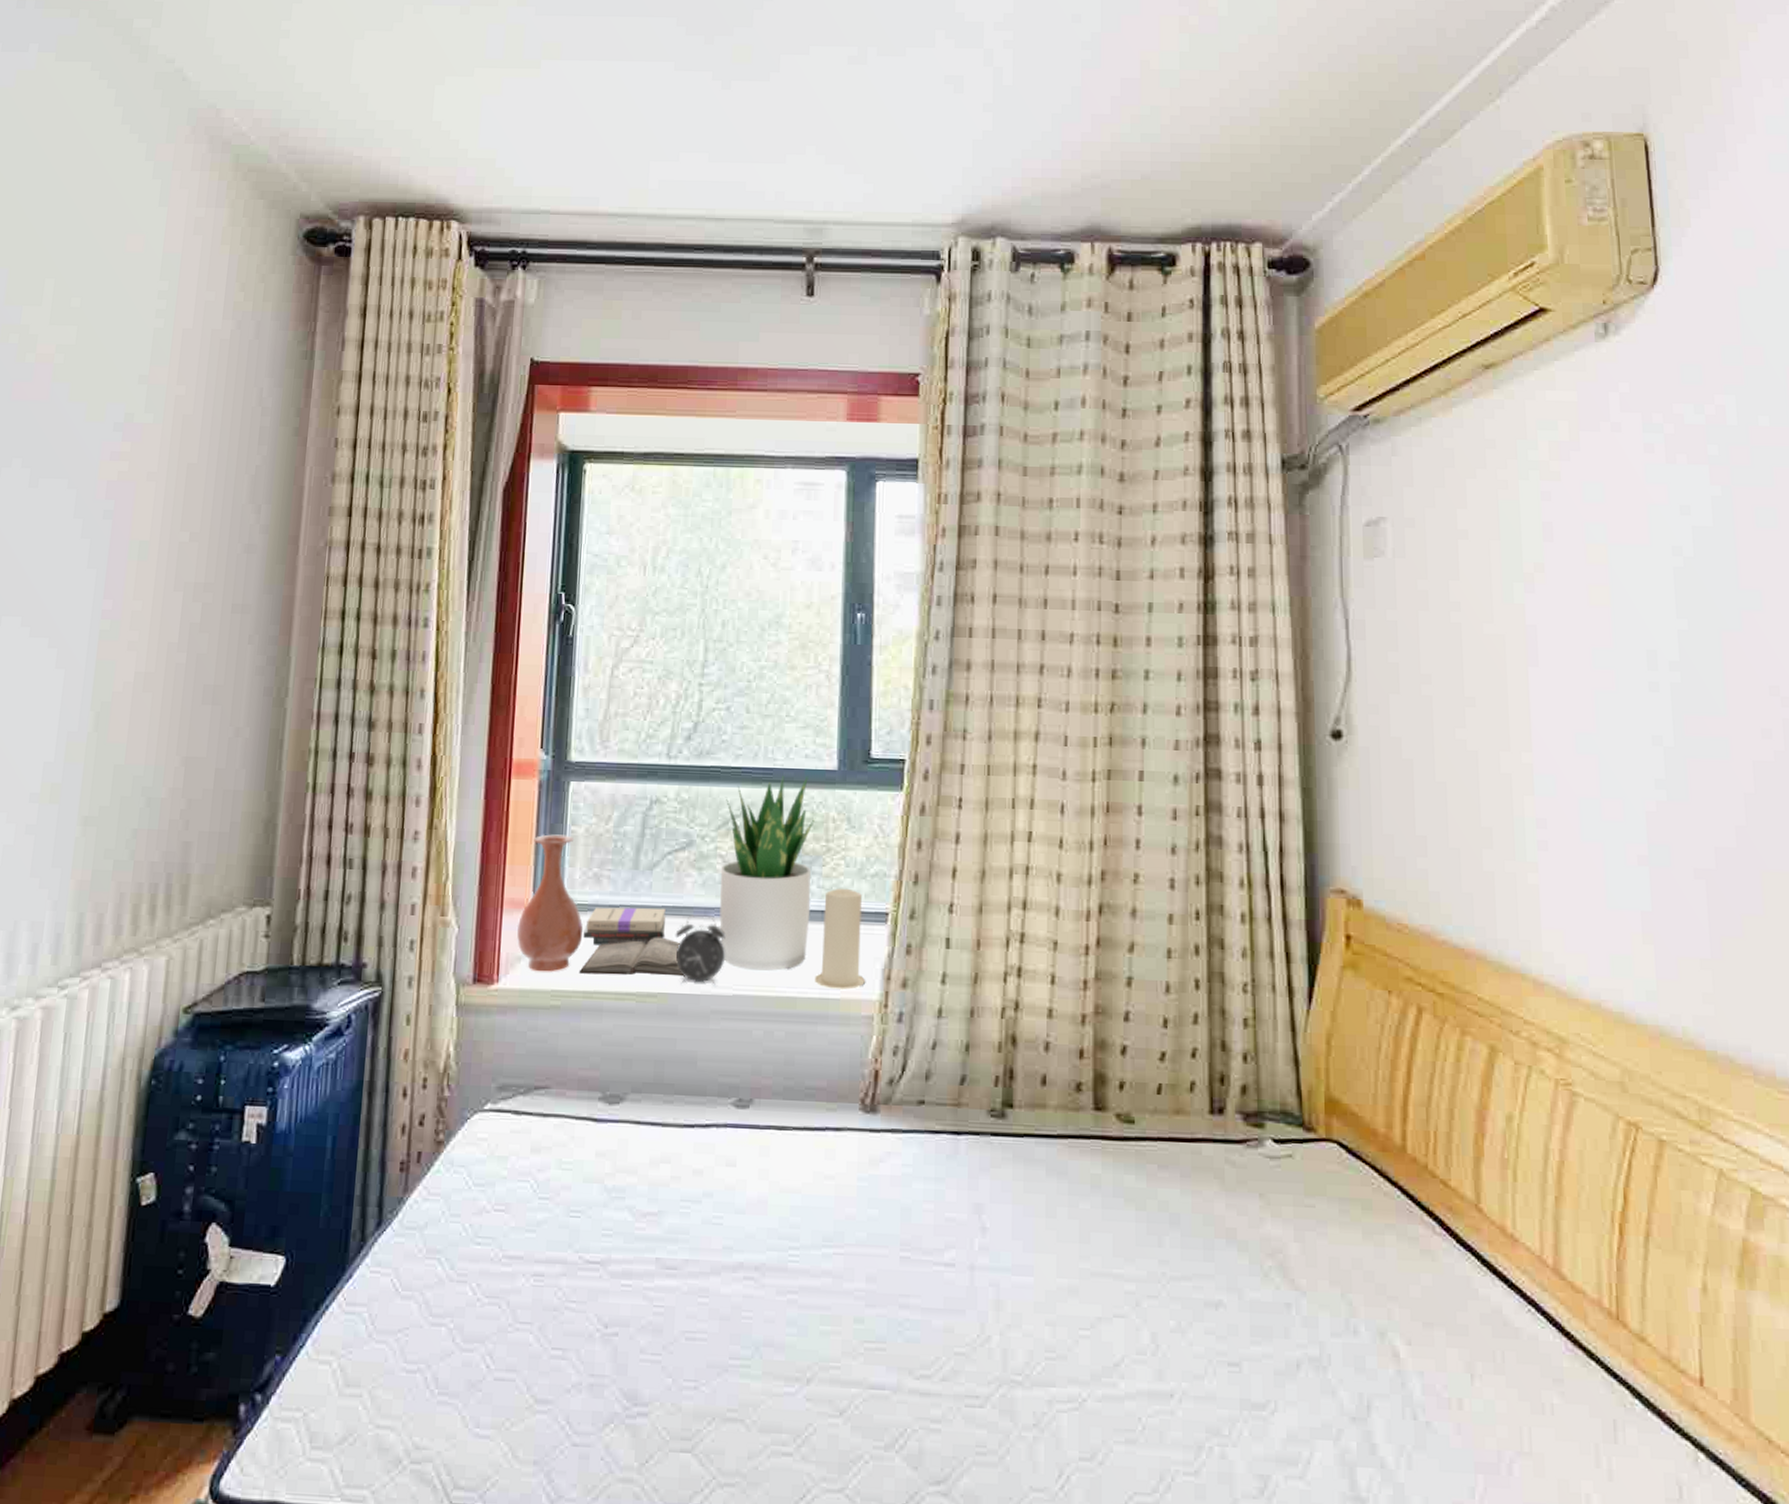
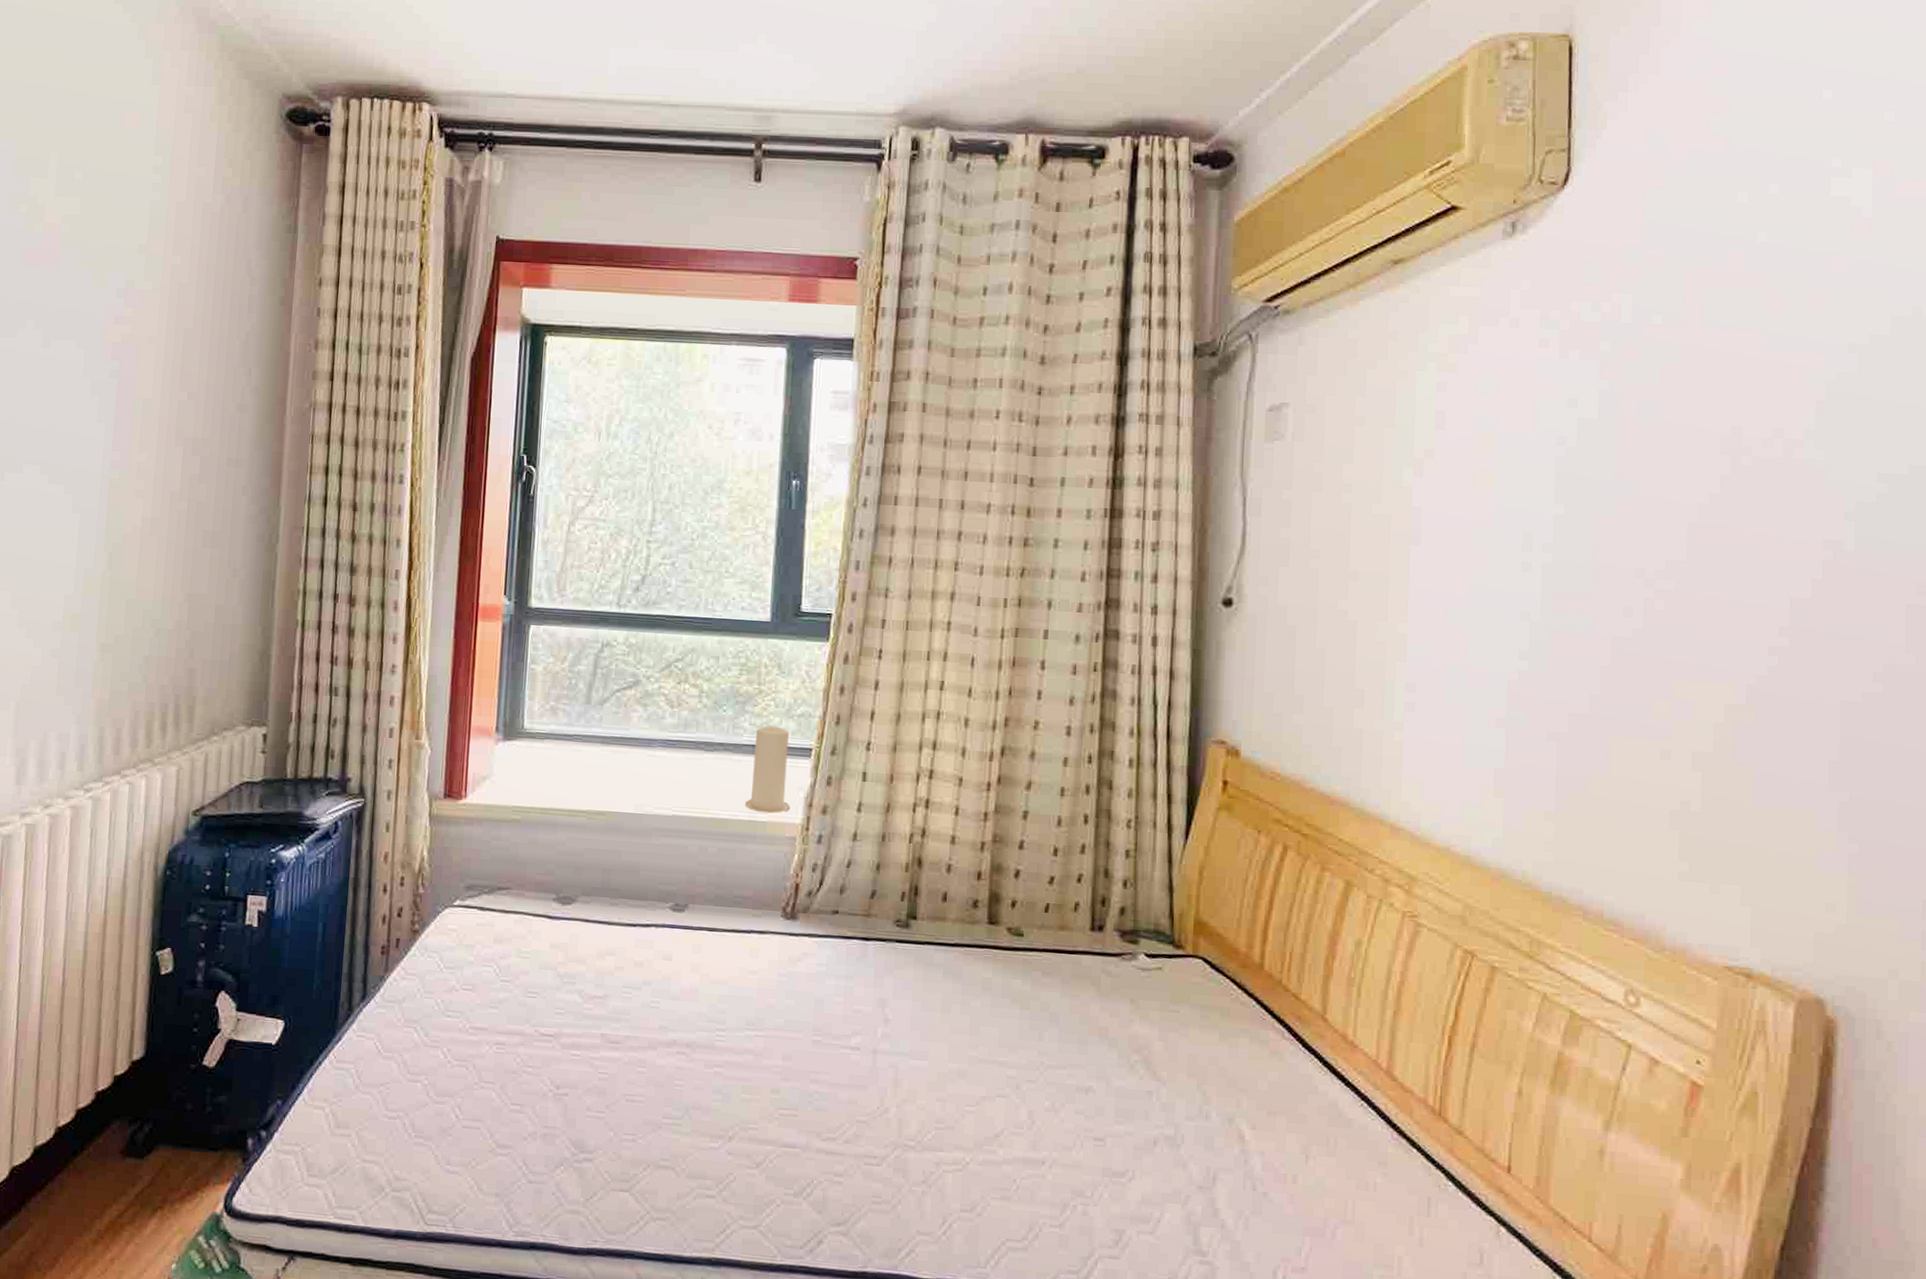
vase: present [517,834,584,971] -> none [482,671,541,790]
diary: present [578,937,685,977] -> none [536,763,630,798]
books: present [583,907,667,945] -> none [541,735,615,770]
alarm clock: present [675,914,726,985] -> none [622,744,667,806]
planter: present [719,776,816,972] -> none [661,625,750,796]

